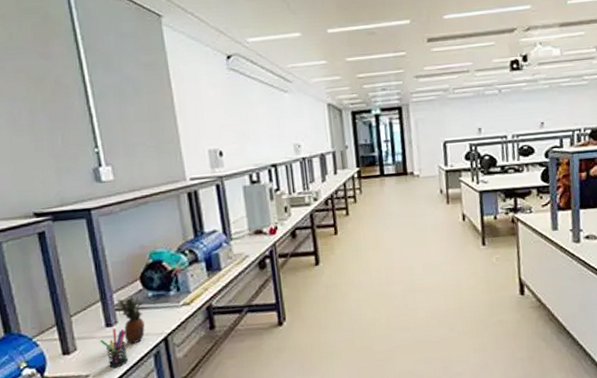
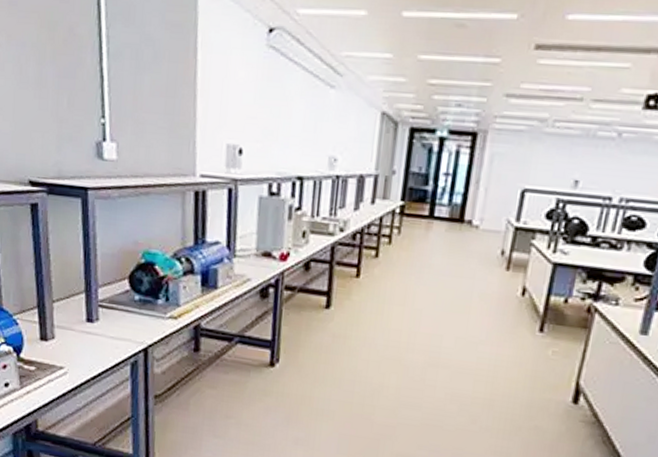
pen holder: present [100,328,129,369] -> none [78,324,105,368]
fruit: present [116,295,145,345] -> none [99,294,128,347]

